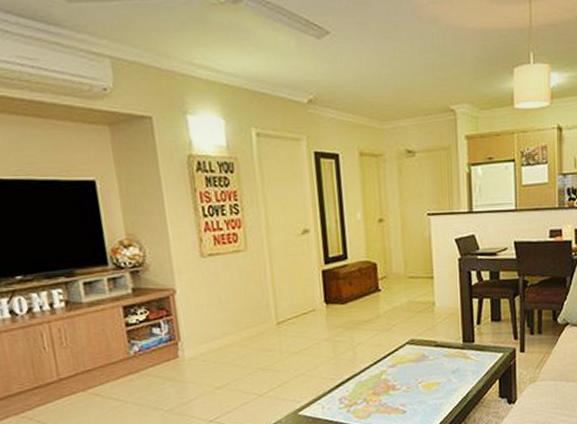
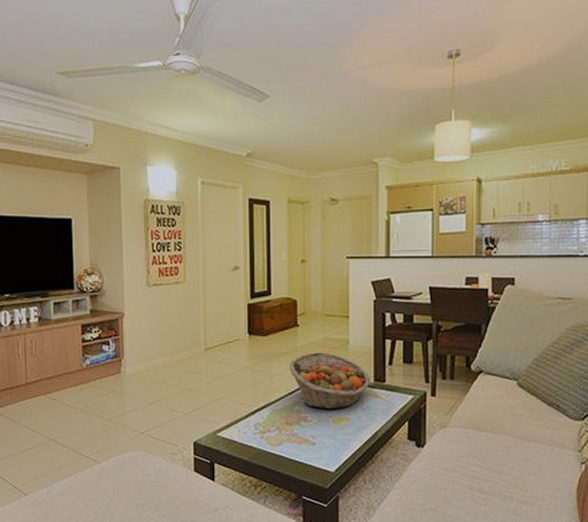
fruit basket: none [372,317,459,376] -> present [288,352,370,409]

